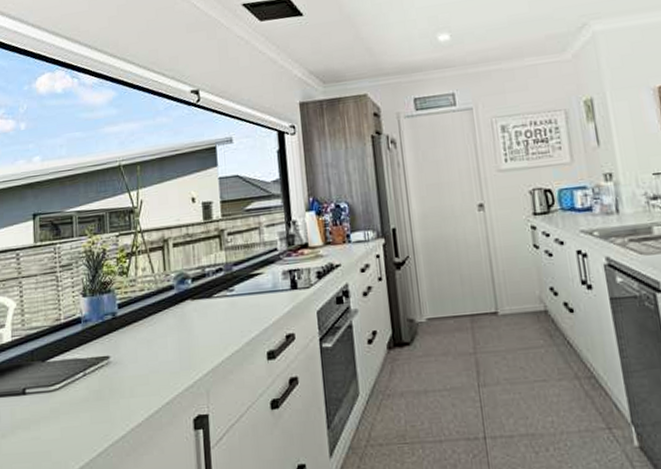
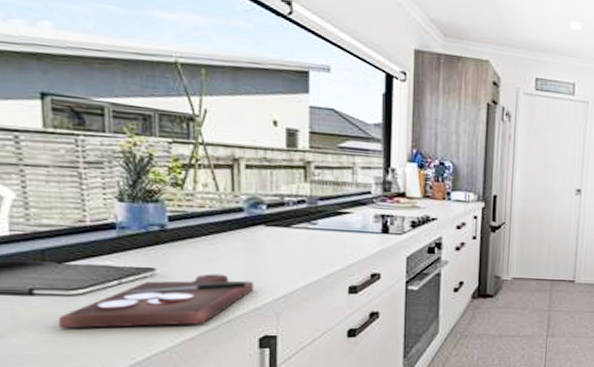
cutting board: none [41,354,186,425] -> present [57,273,254,329]

